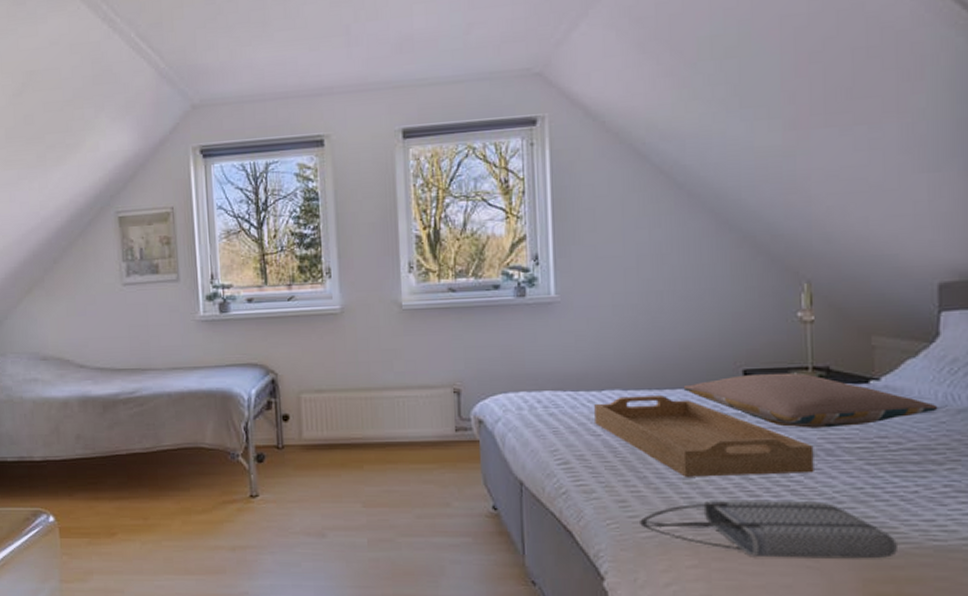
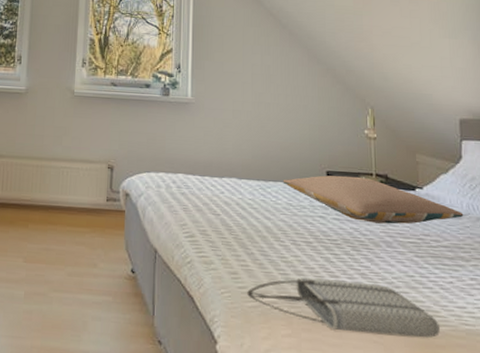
serving tray: present [594,395,814,477] -> none [216,184,378,261]

